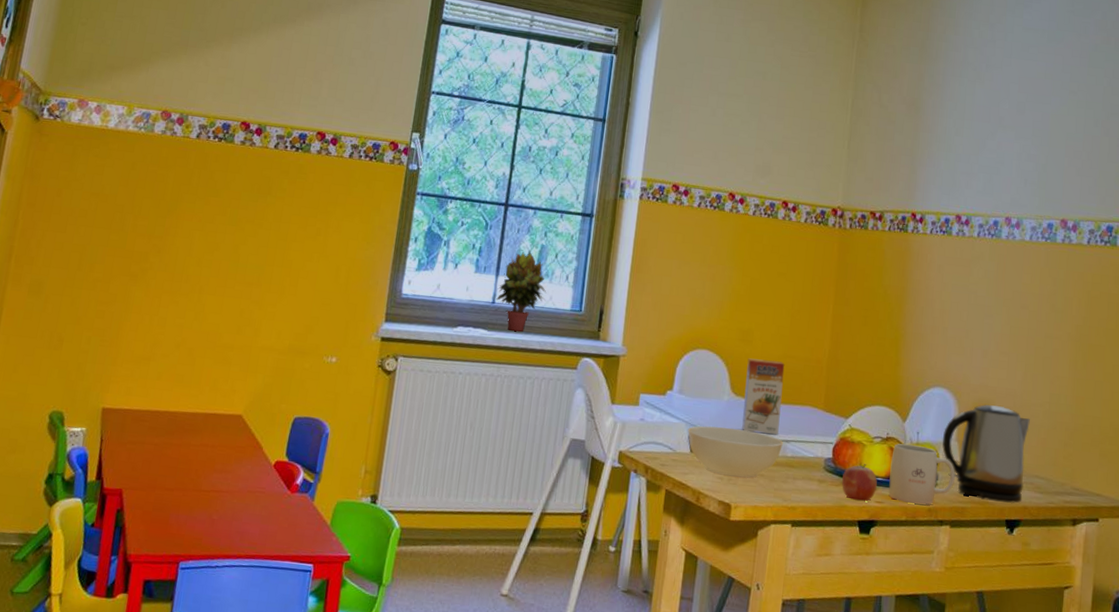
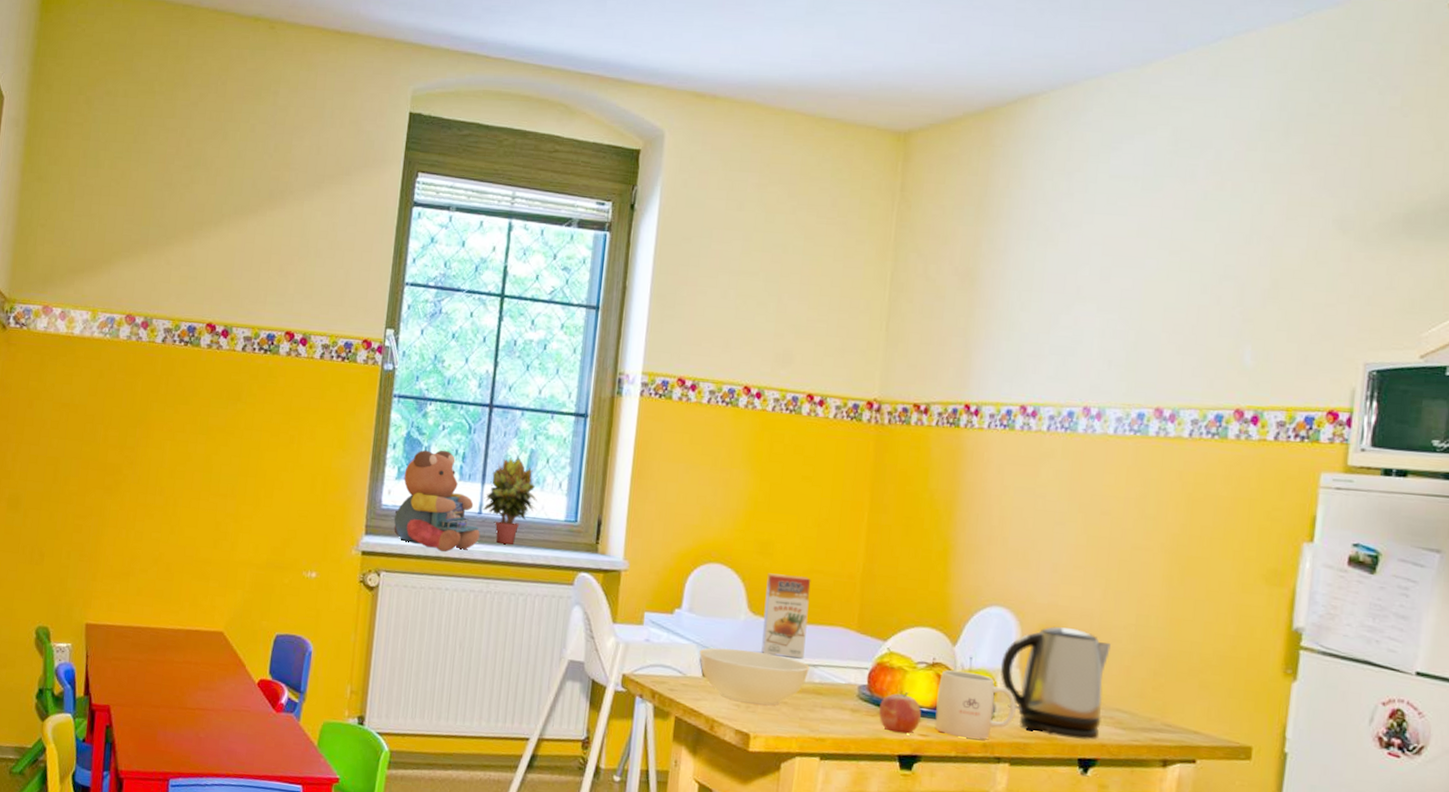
toy bear: none [412,244,493,339] -> present [394,450,480,553]

